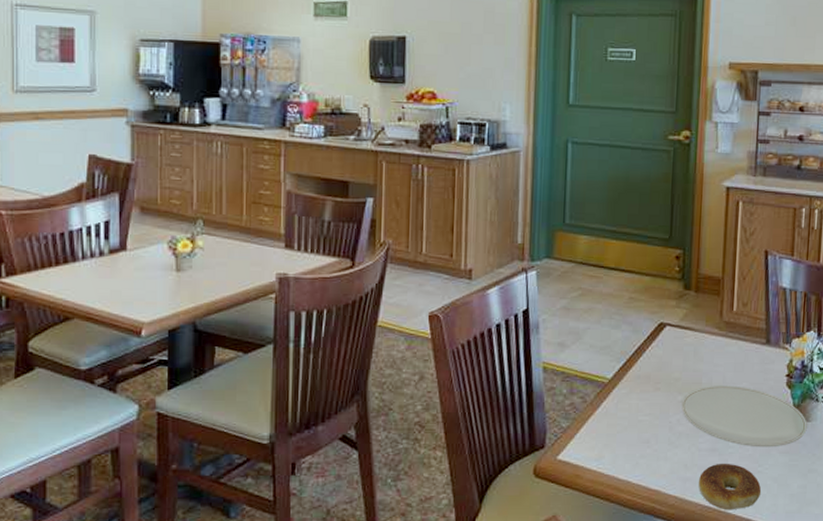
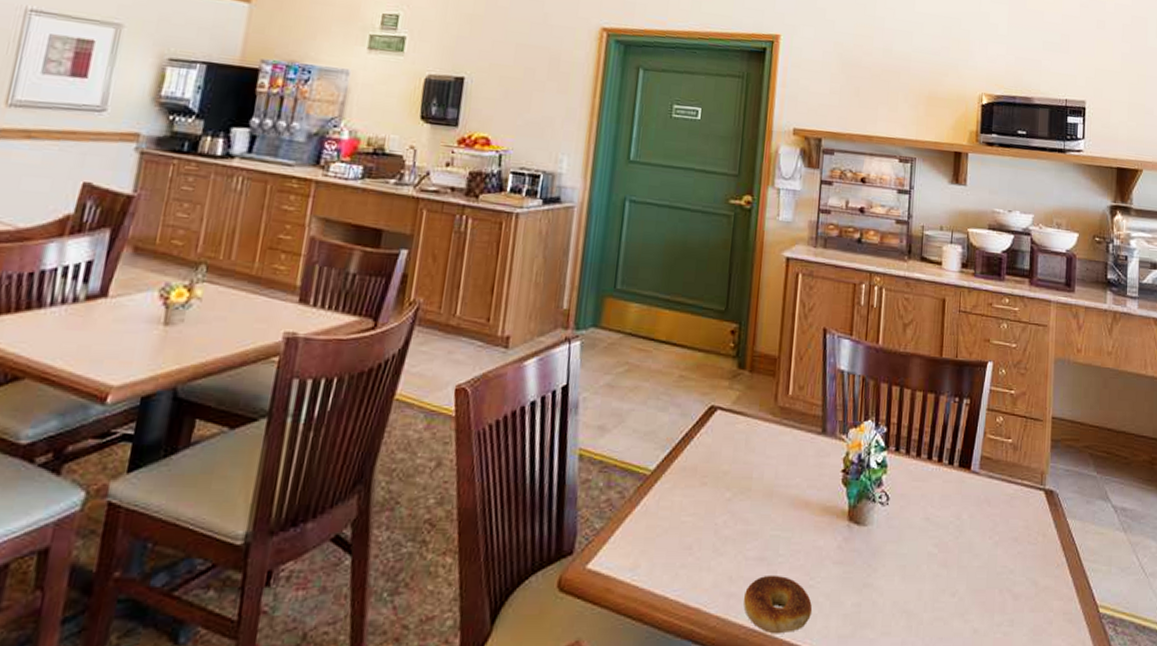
plate: present [680,385,807,448] -> none [728,480,863,556]

